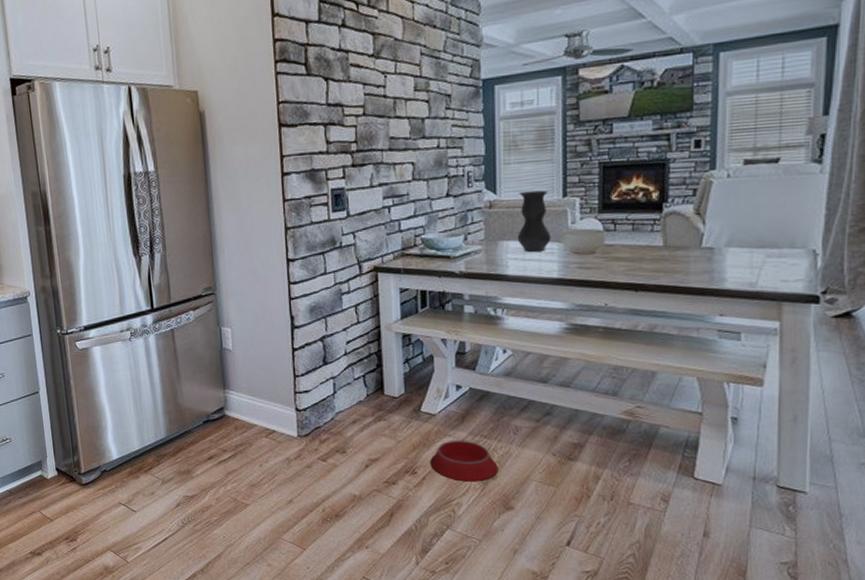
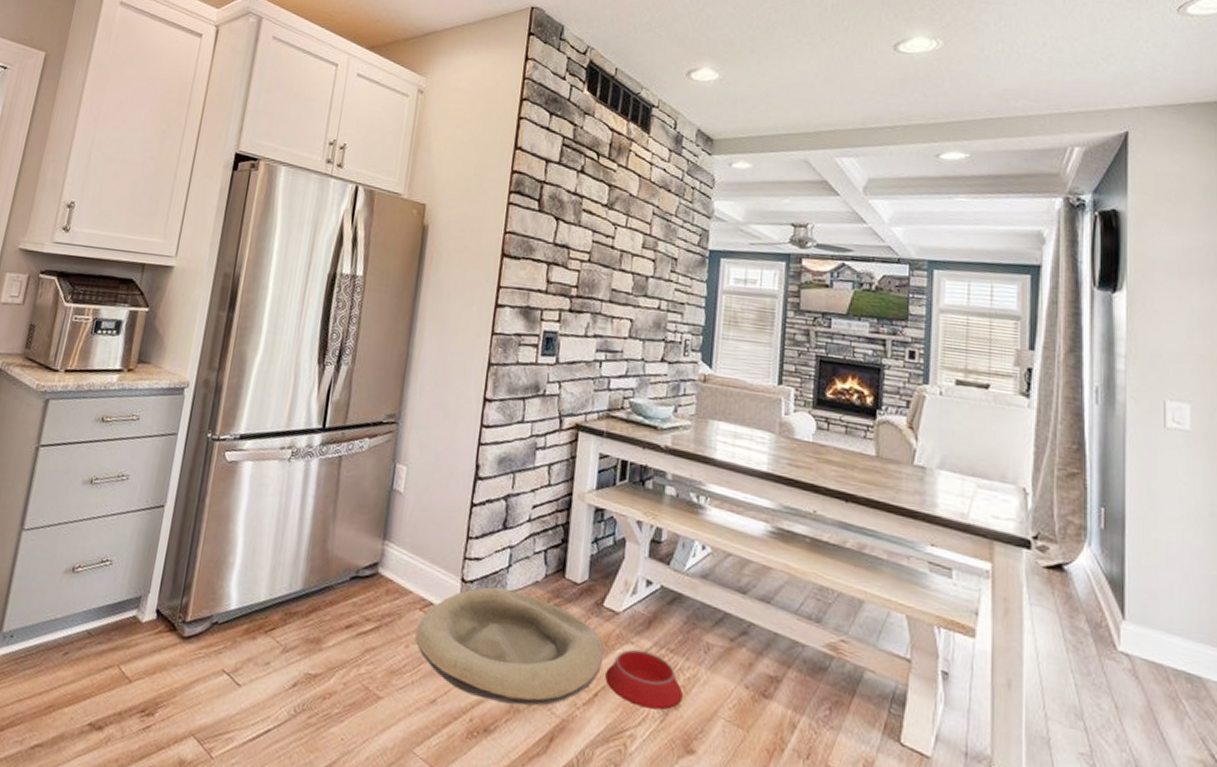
dog bed: none [265,411,427,495] -> present [415,587,604,707]
vase: present [517,190,551,252] -> none [728,370,764,439]
bowl: present [559,228,606,255] -> none [772,419,819,452]

